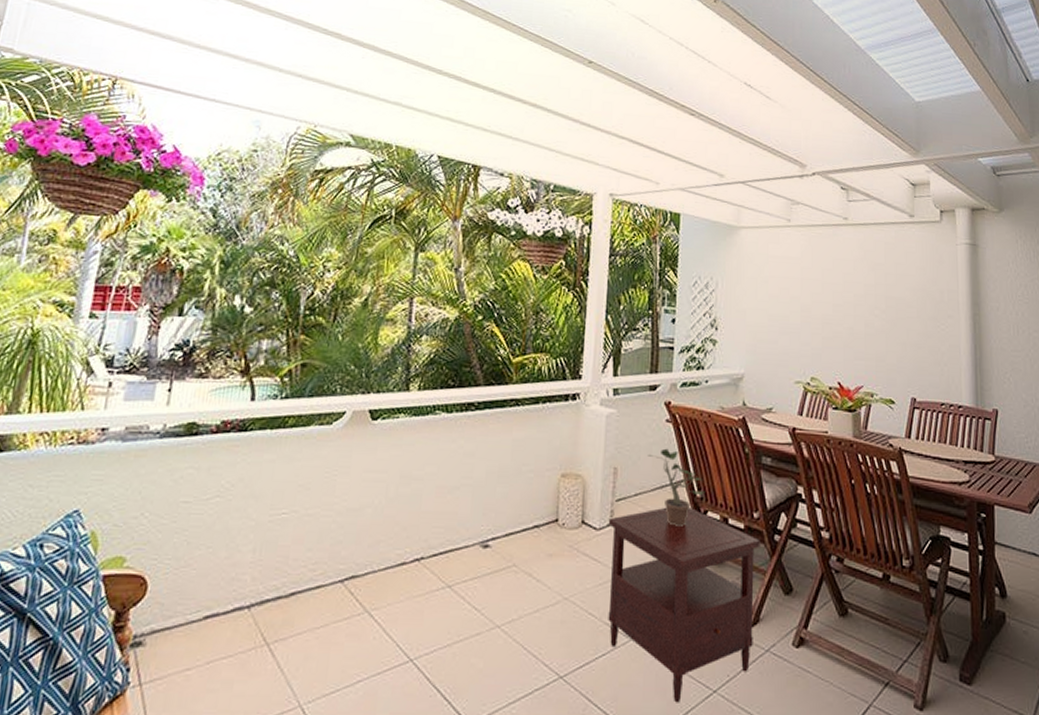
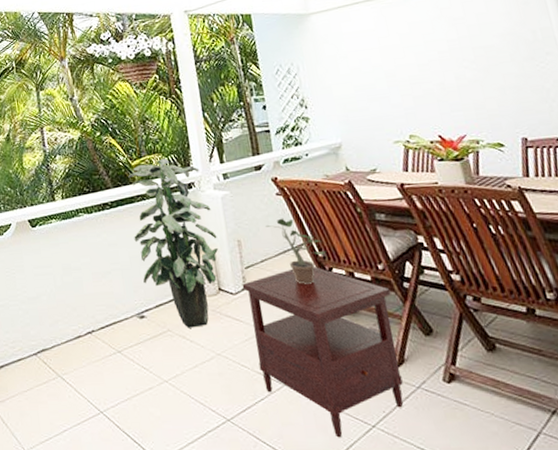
indoor plant: none [496,359,593,565] -> present [128,158,219,328]

